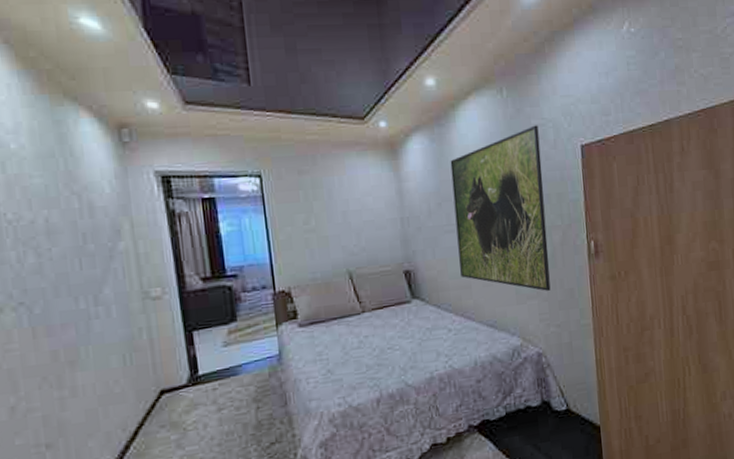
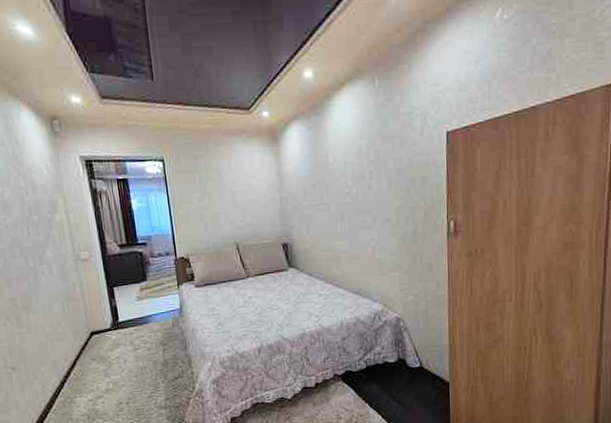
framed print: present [450,125,551,291] -> none [324,113,411,265]

